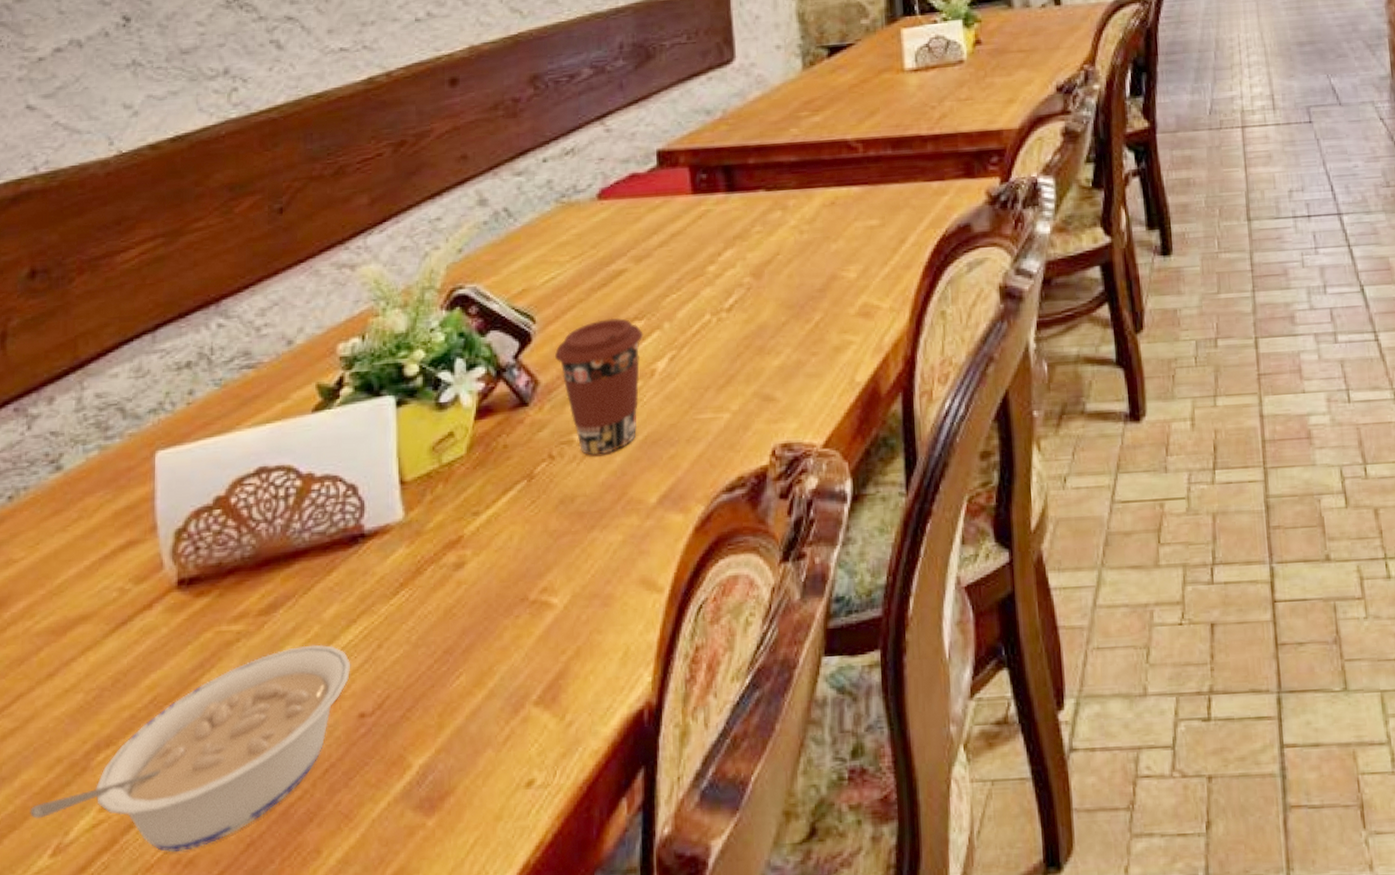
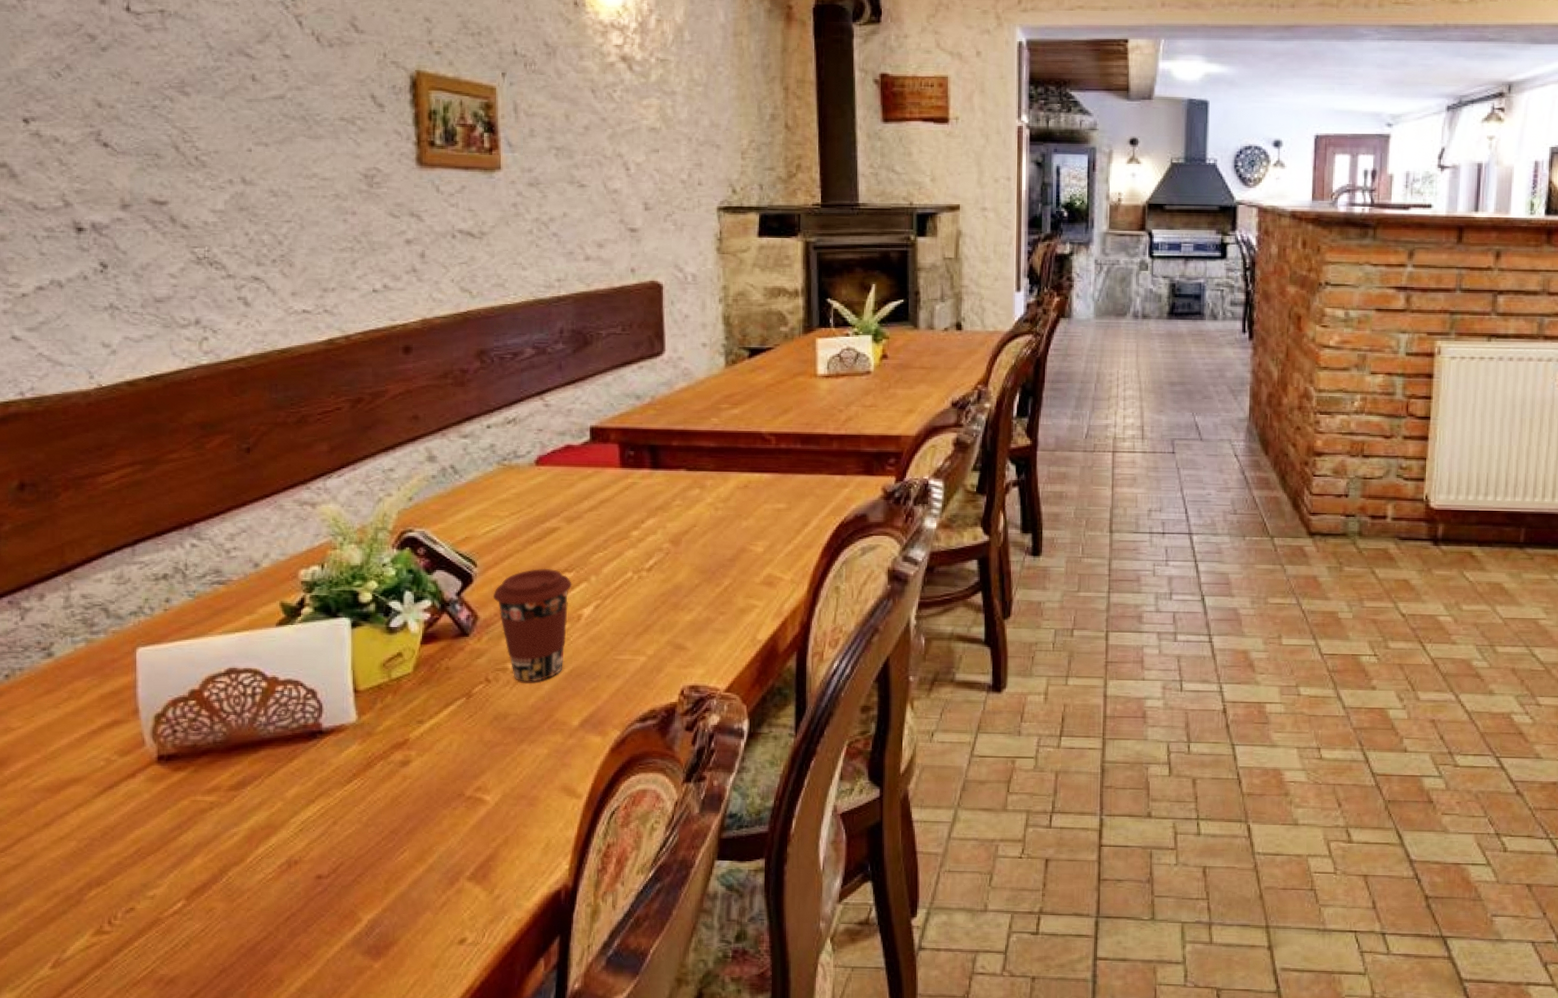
legume: present [30,644,351,853] -> none [32,817,310,973]

